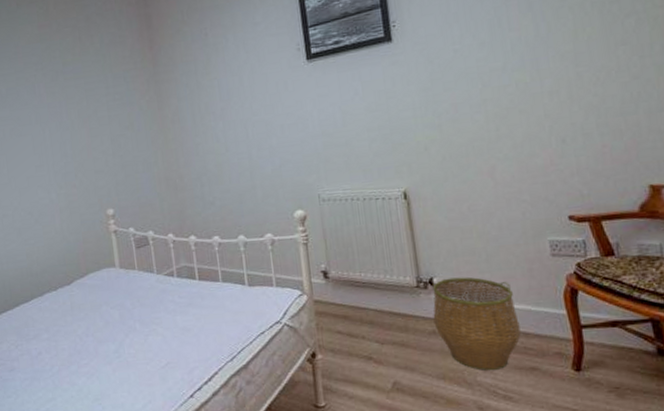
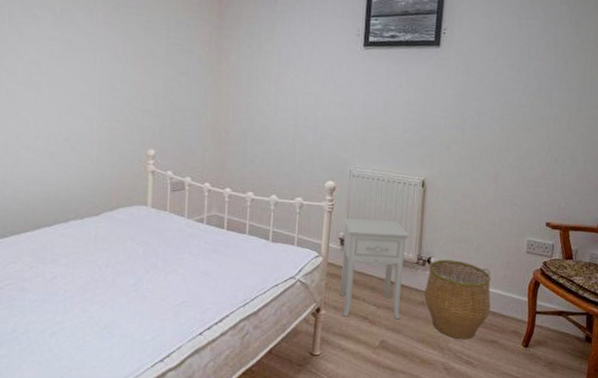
nightstand: none [322,242,412,359] -> present [340,217,410,320]

